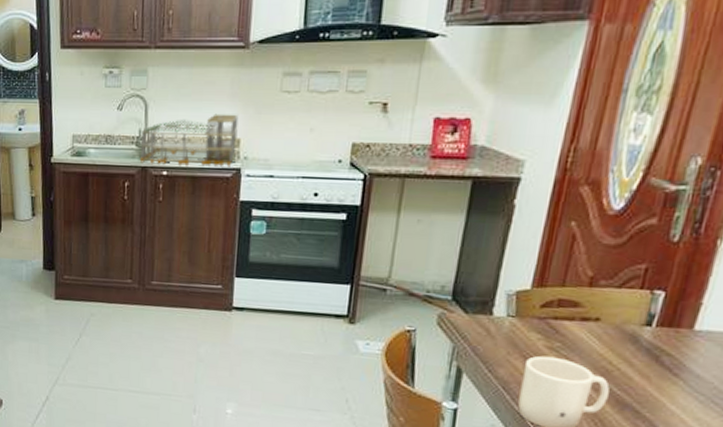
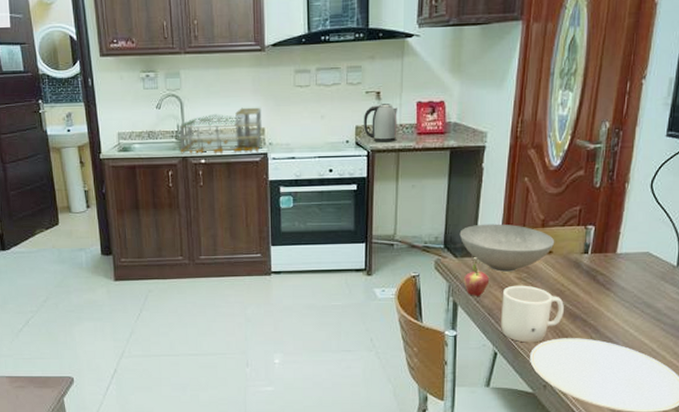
kettle: none [361,118,408,165] -> present [363,104,397,143]
bowl: none [473,275,606,339] -> present [459,223,555,272]
fruit: none [473,322,509,364] -> present [463,262,490,296]

